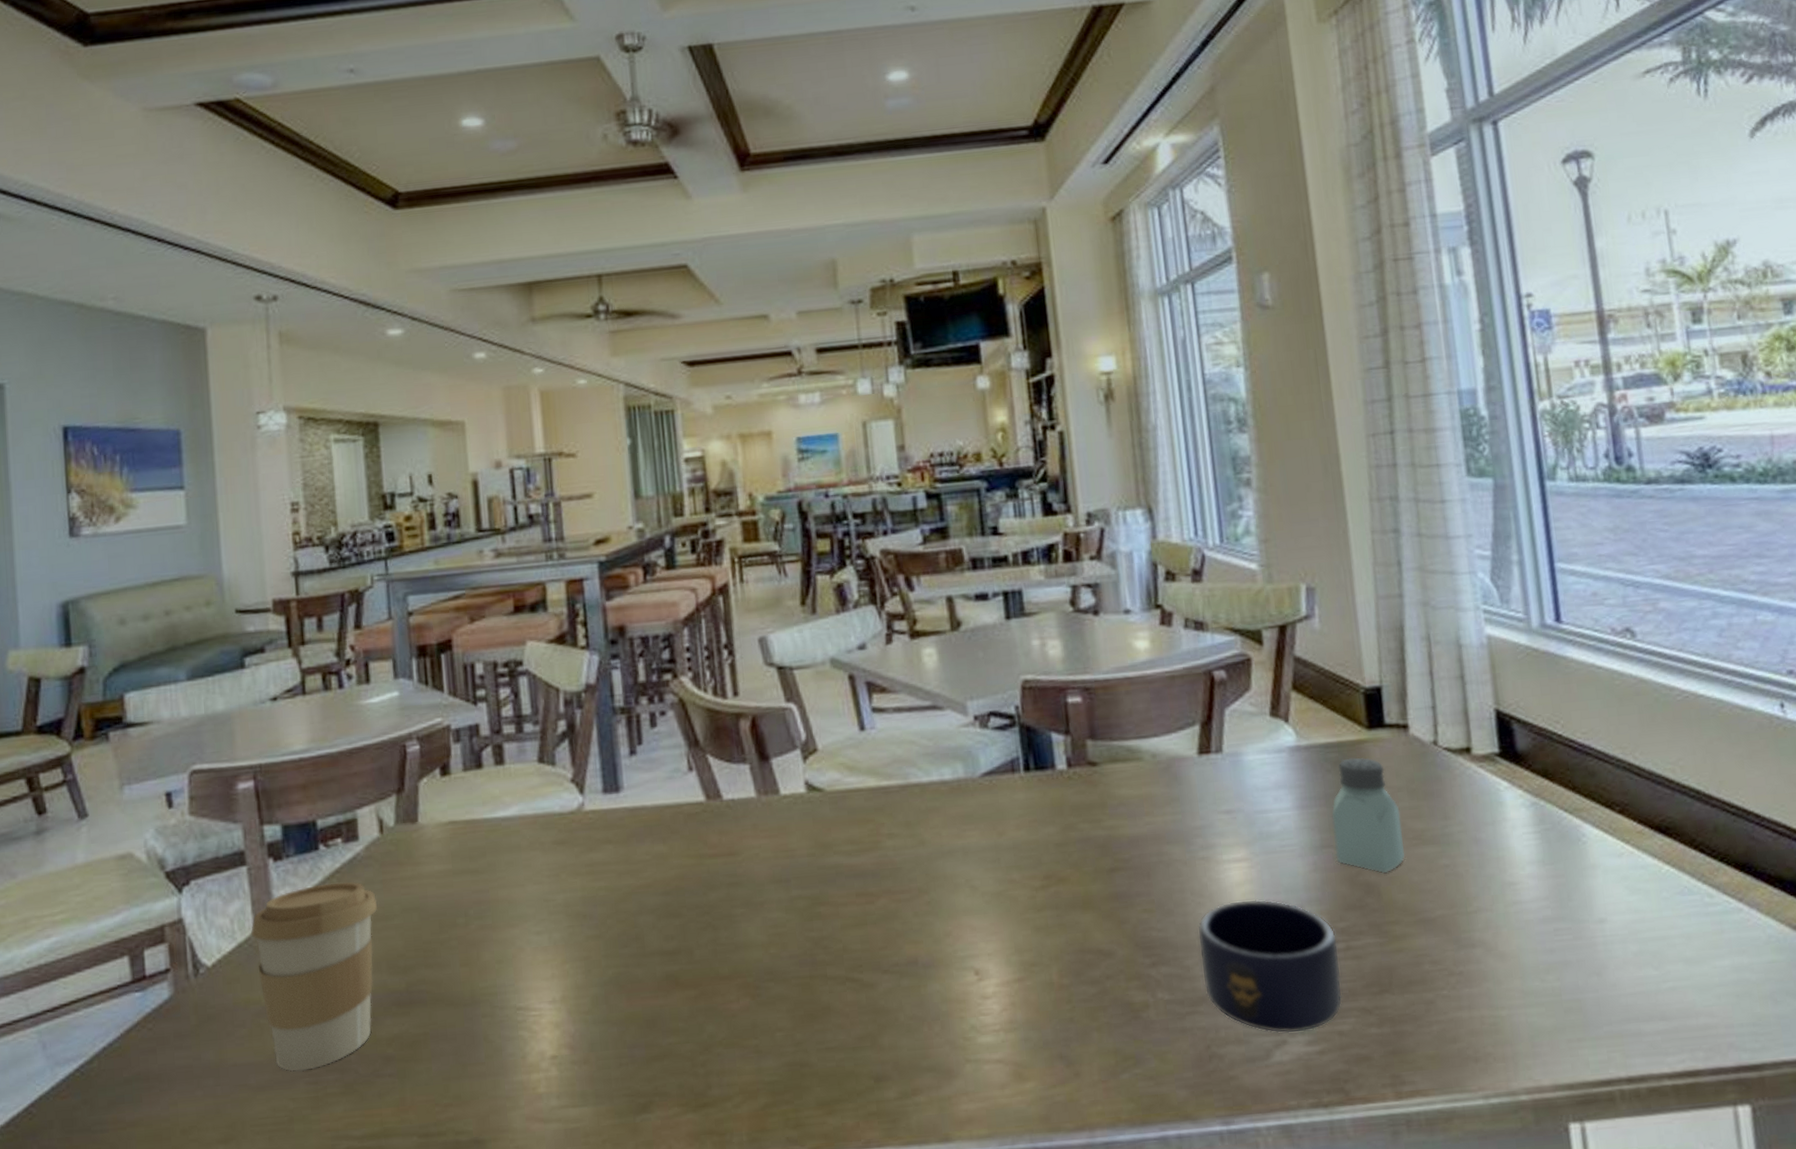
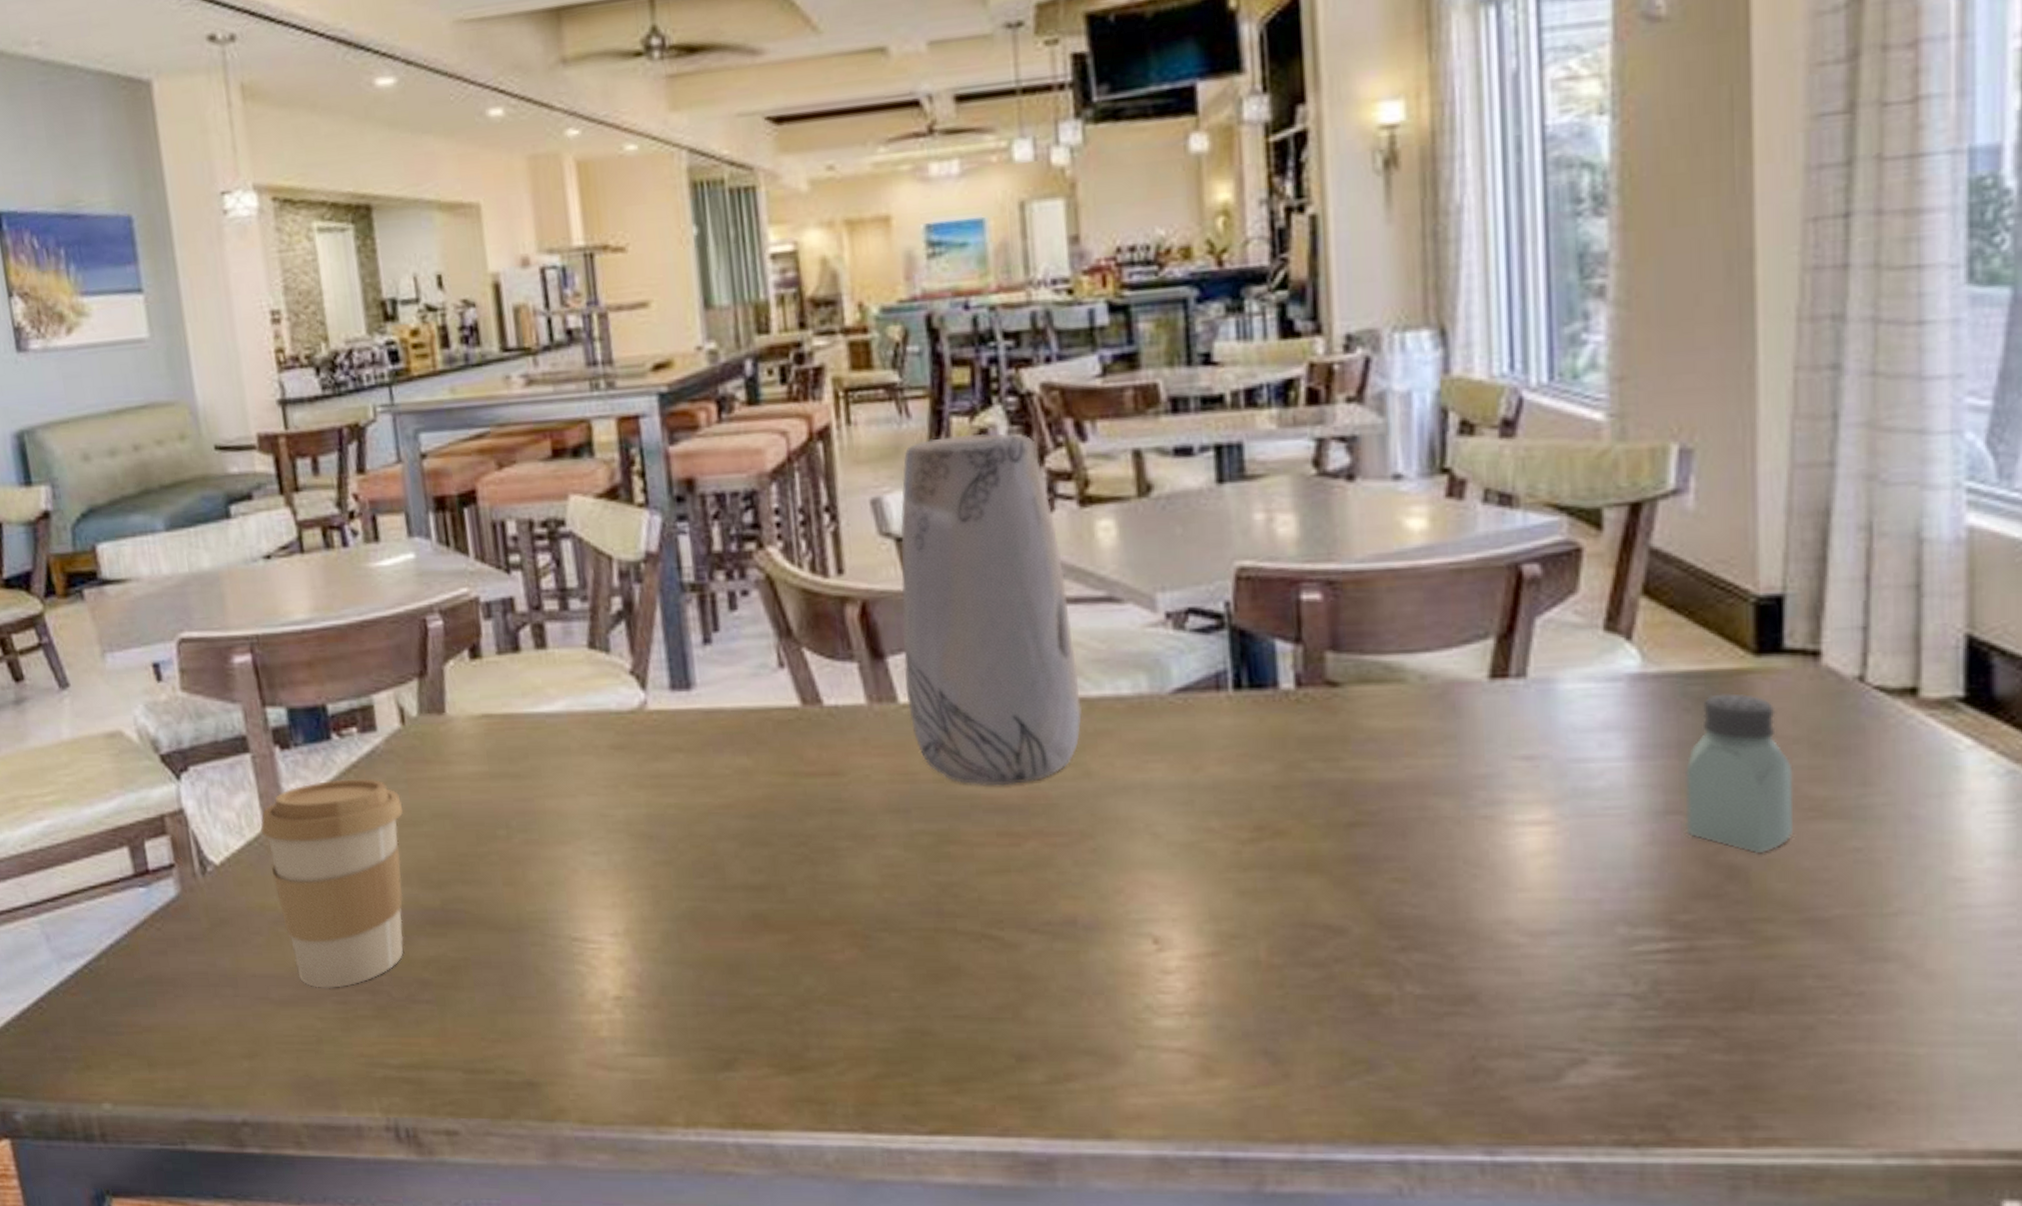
vase: none [780,587,917,857] -> present [900,433,1082,786]
mug: present [1197,899,1343,1034] -> none [1468,875,1678,1052]

